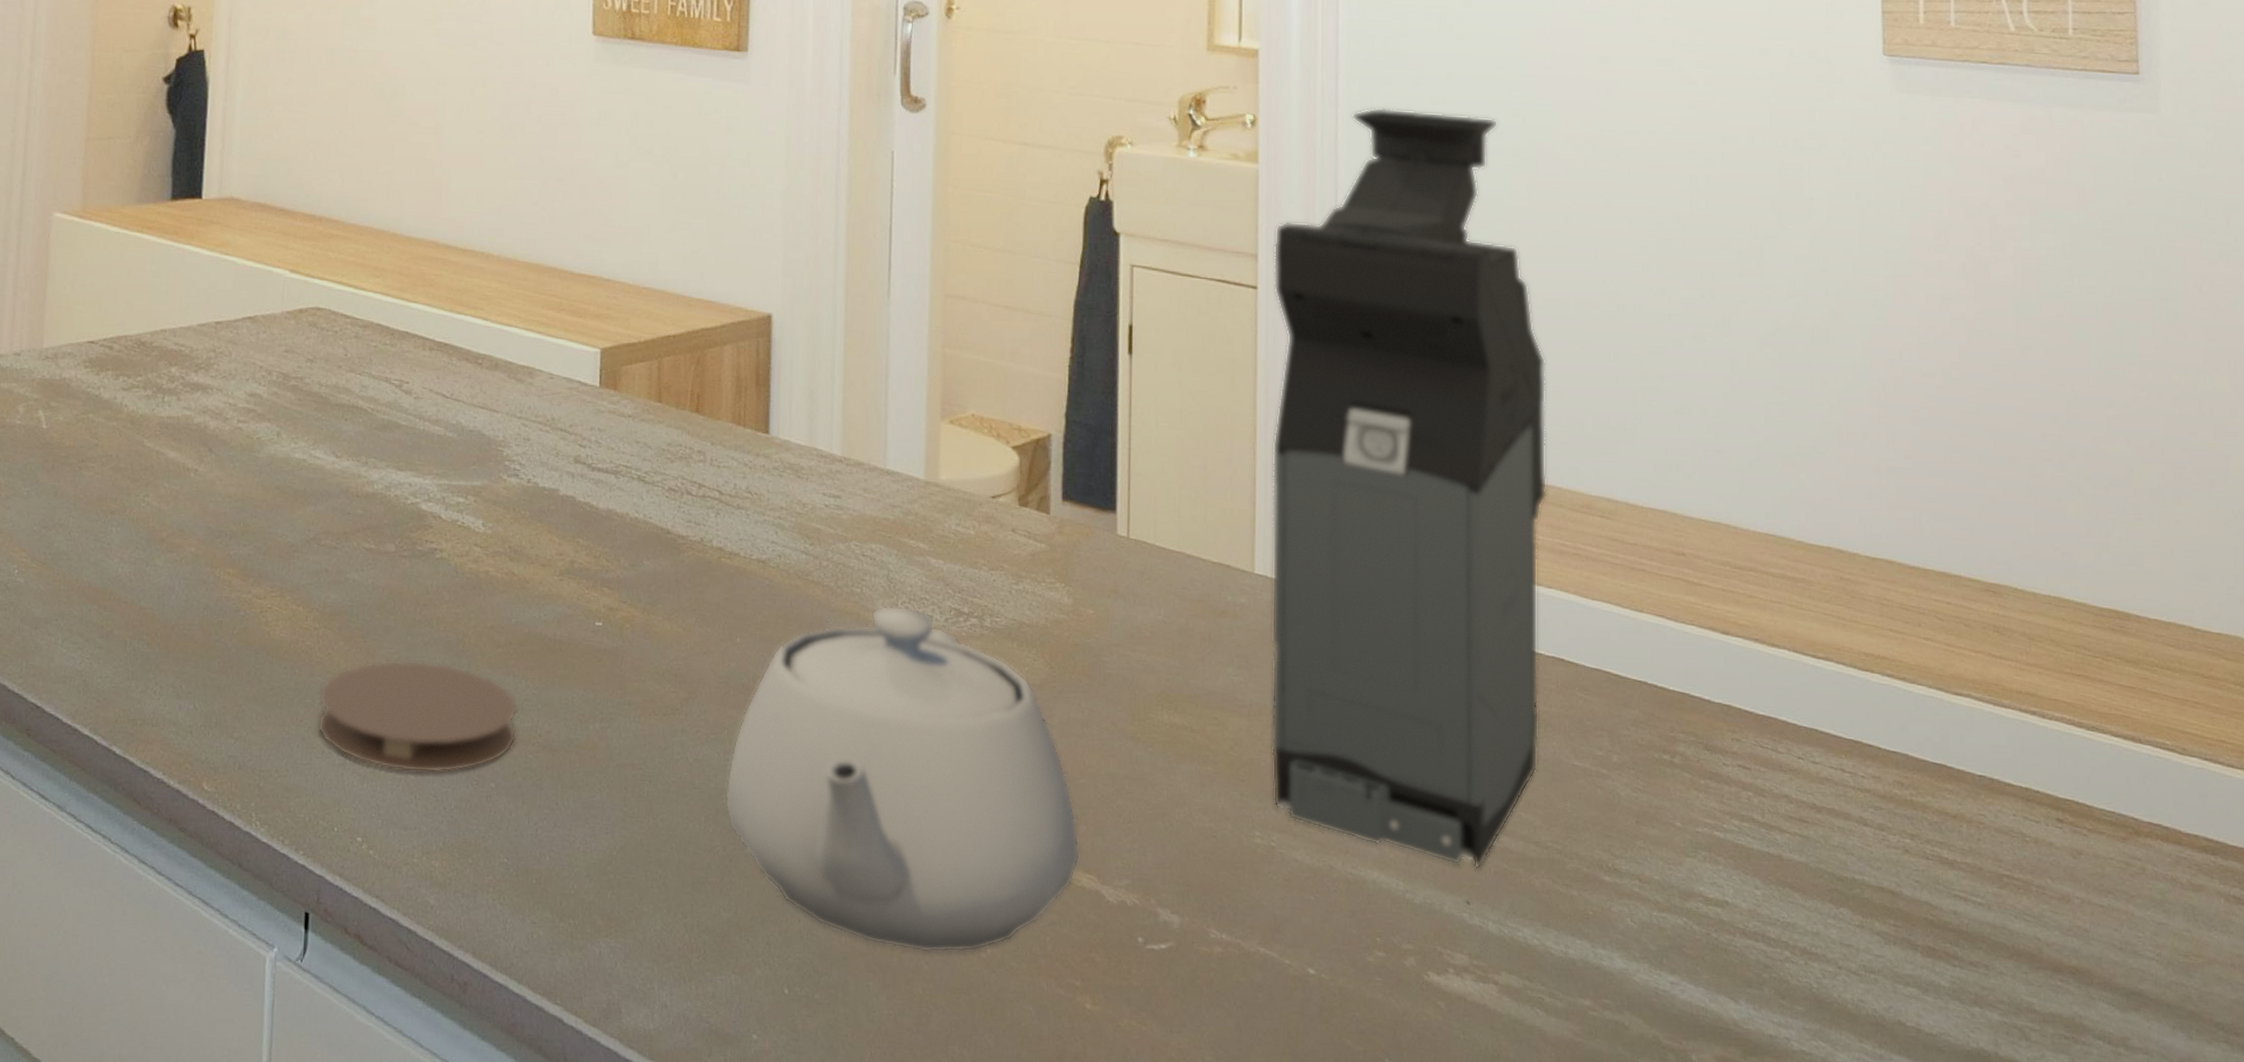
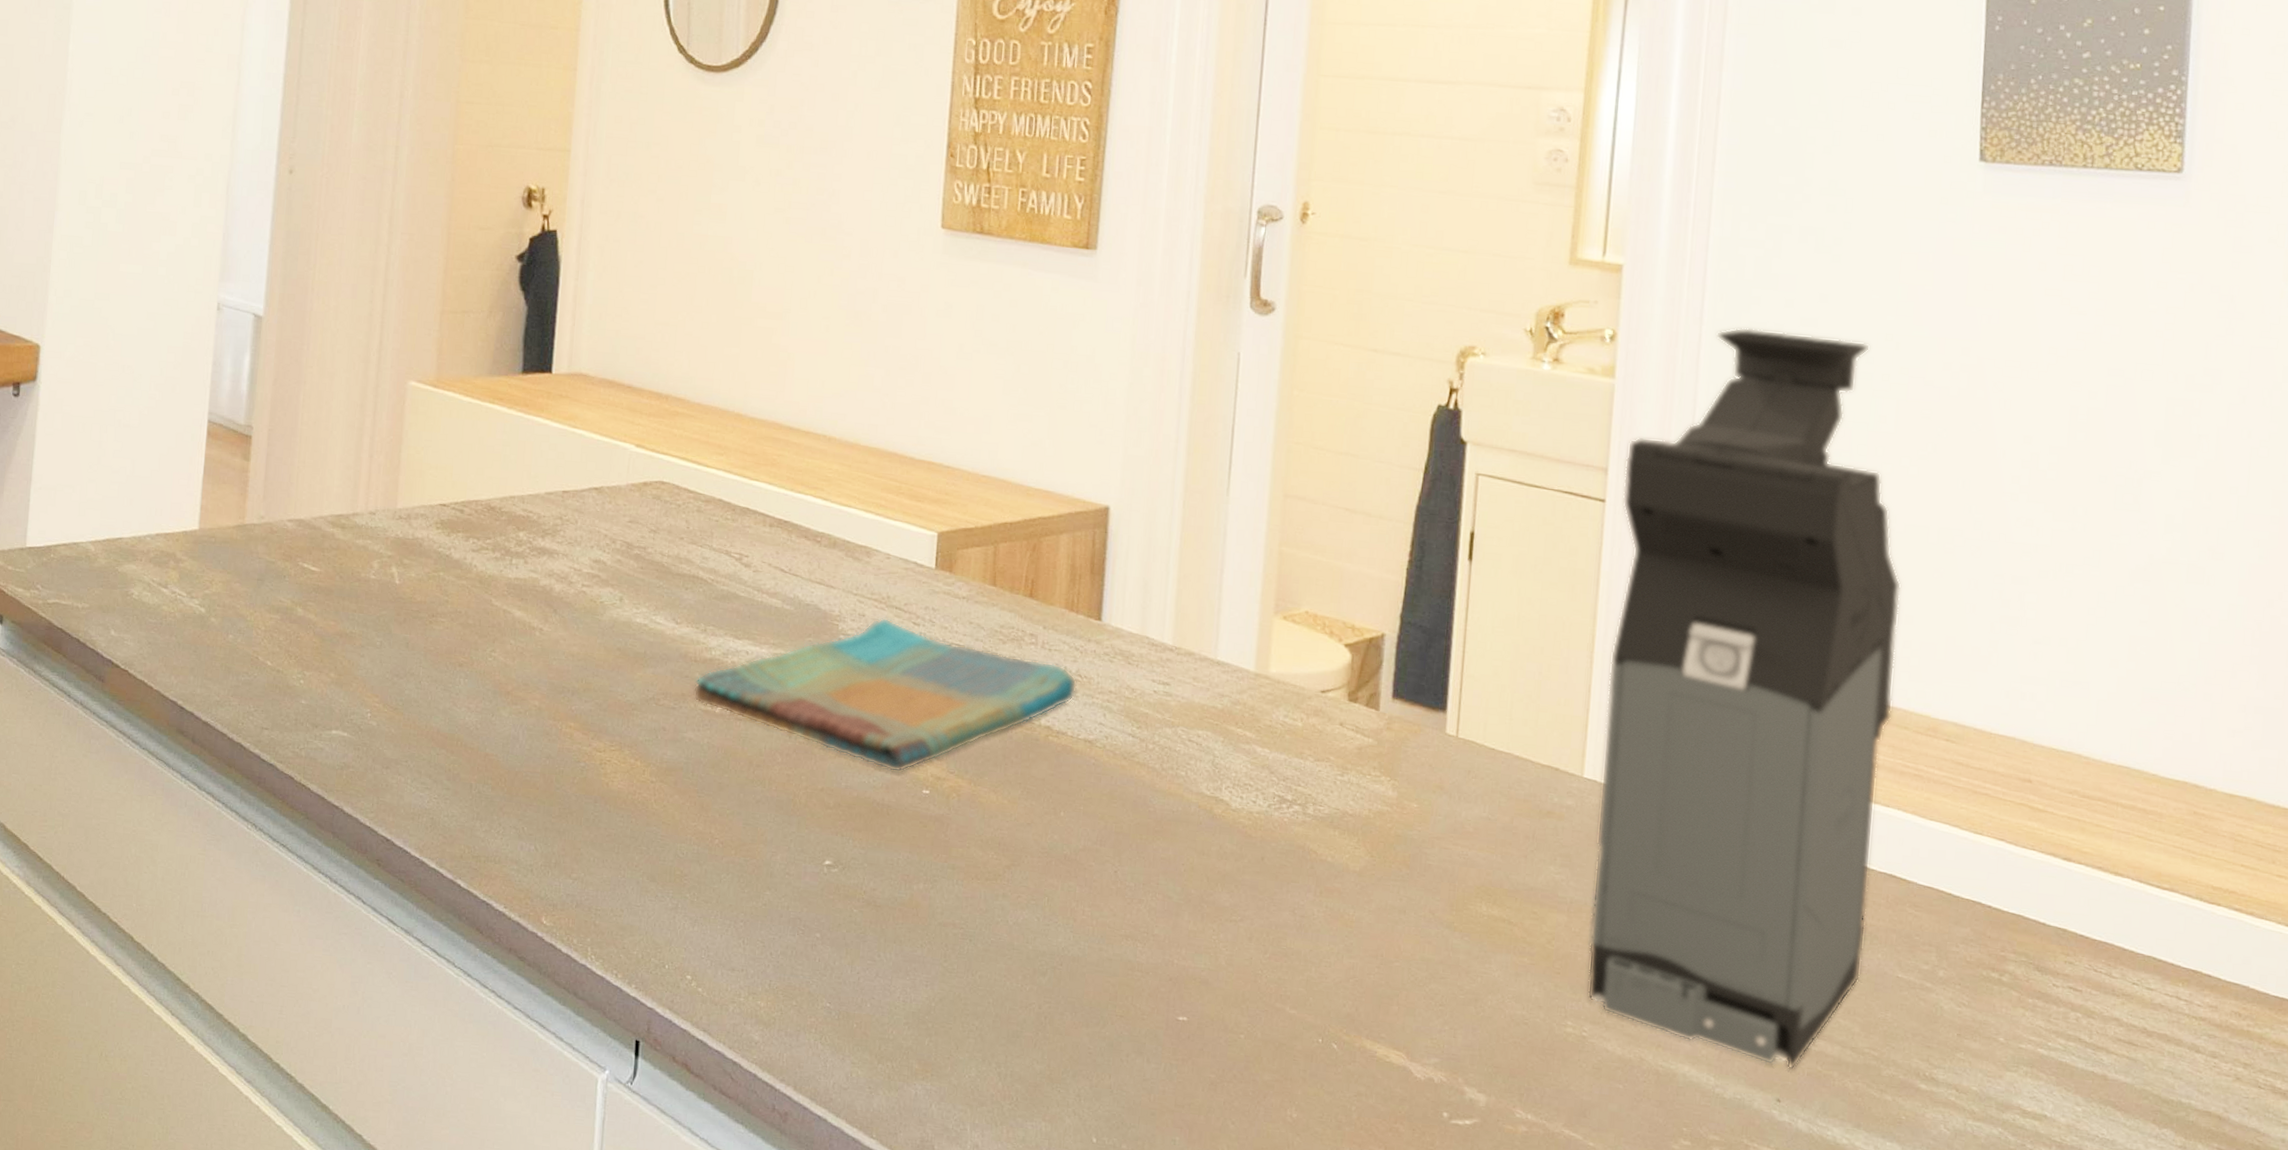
coaster: present [318,660,518,773] -> none [652,815,845,922]
dish towel: none [356,440,747,605] -> present [693,617,1077,773]
teapot: present [724,605,1081,953] -> none [1041,789,1392,1116]

